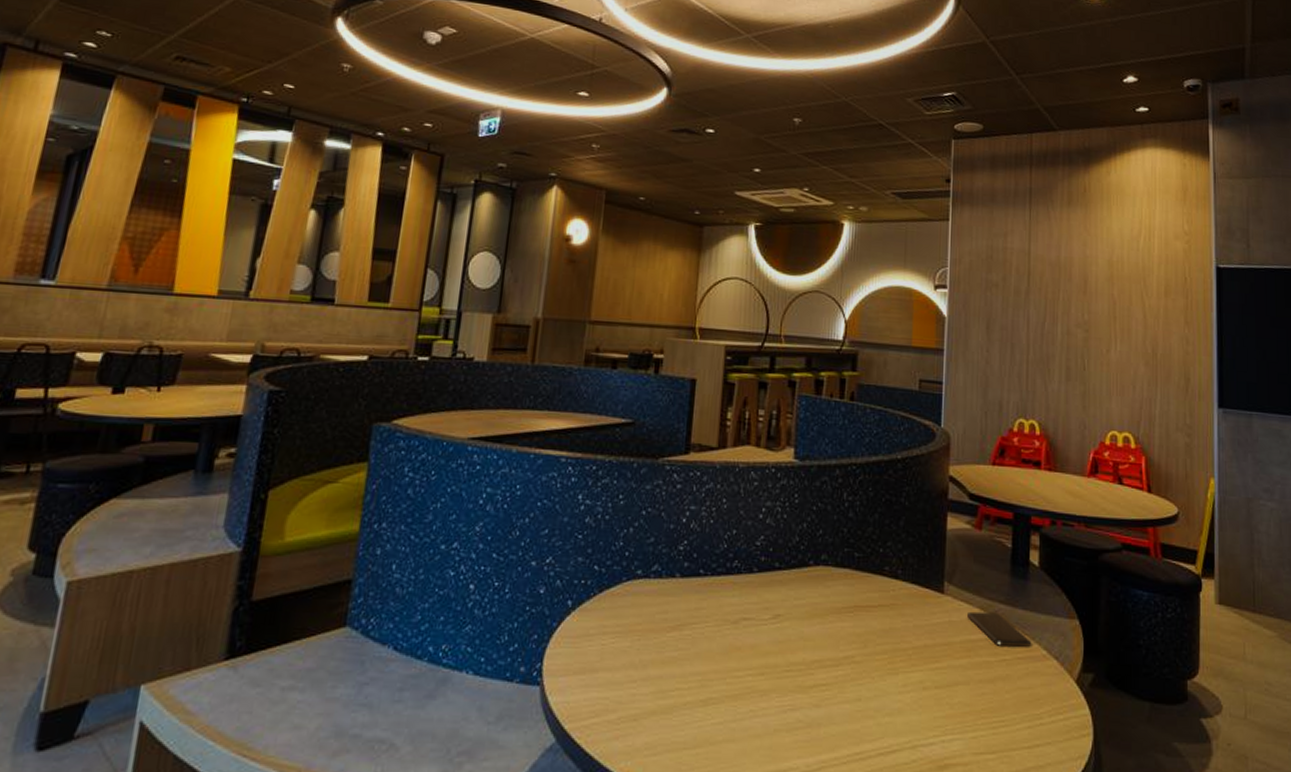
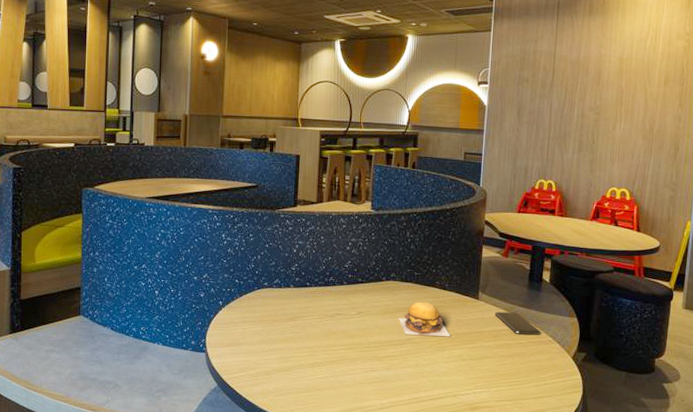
cheeseburger: none [832,598,906,651] -> present [398,302,450,336]

